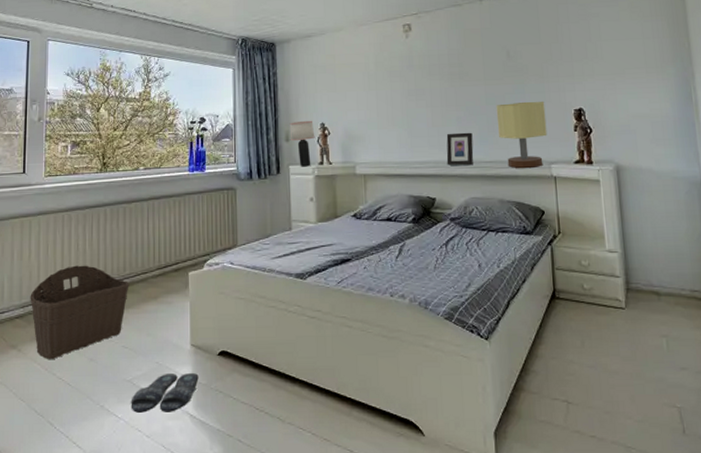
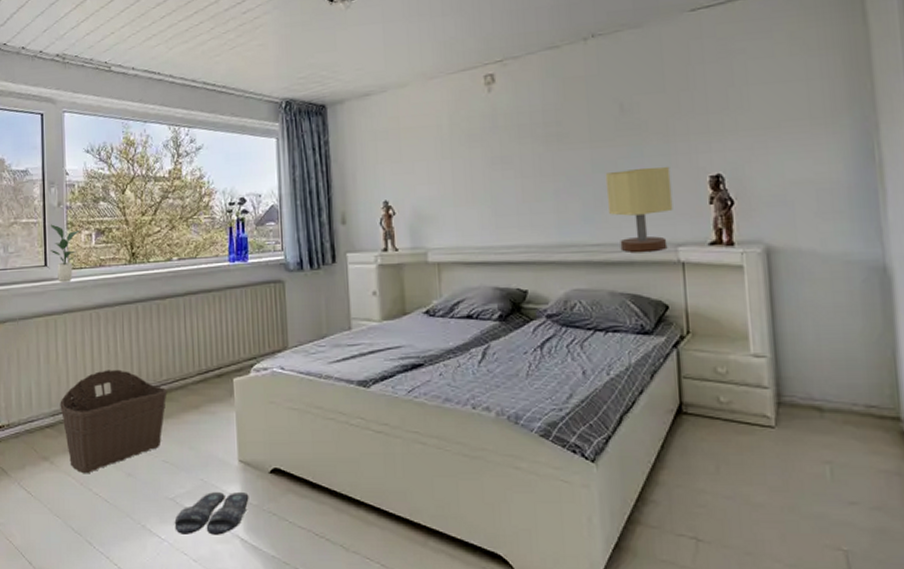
potted plant: none [29,136,57,188] -> present [50,224,80,282]
table lamp: present [289,120,315,167] -> none [345,198,377,255]
picture frame: present [446,132,474,166] -> none [541,208,576,250]

